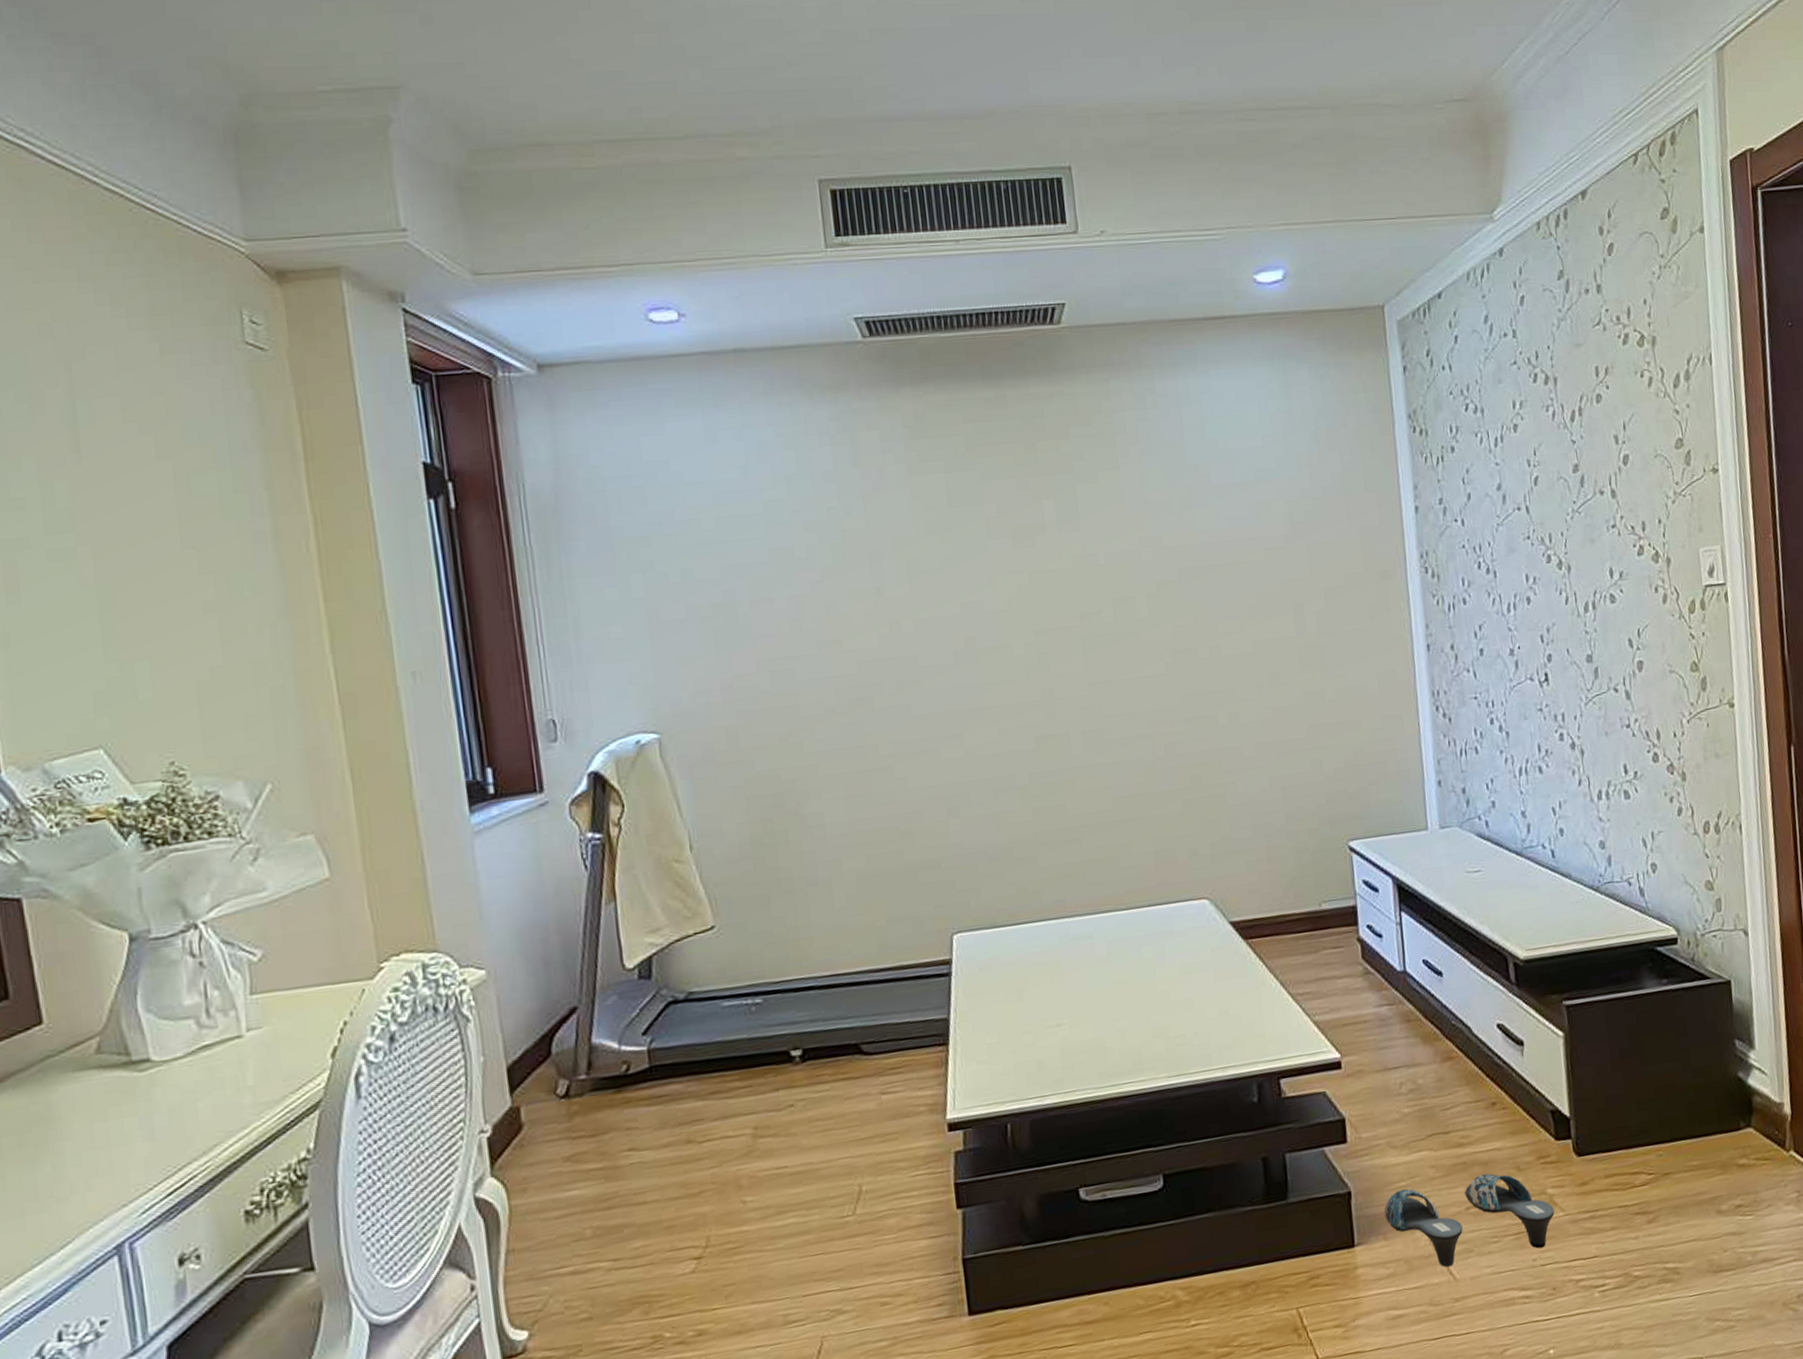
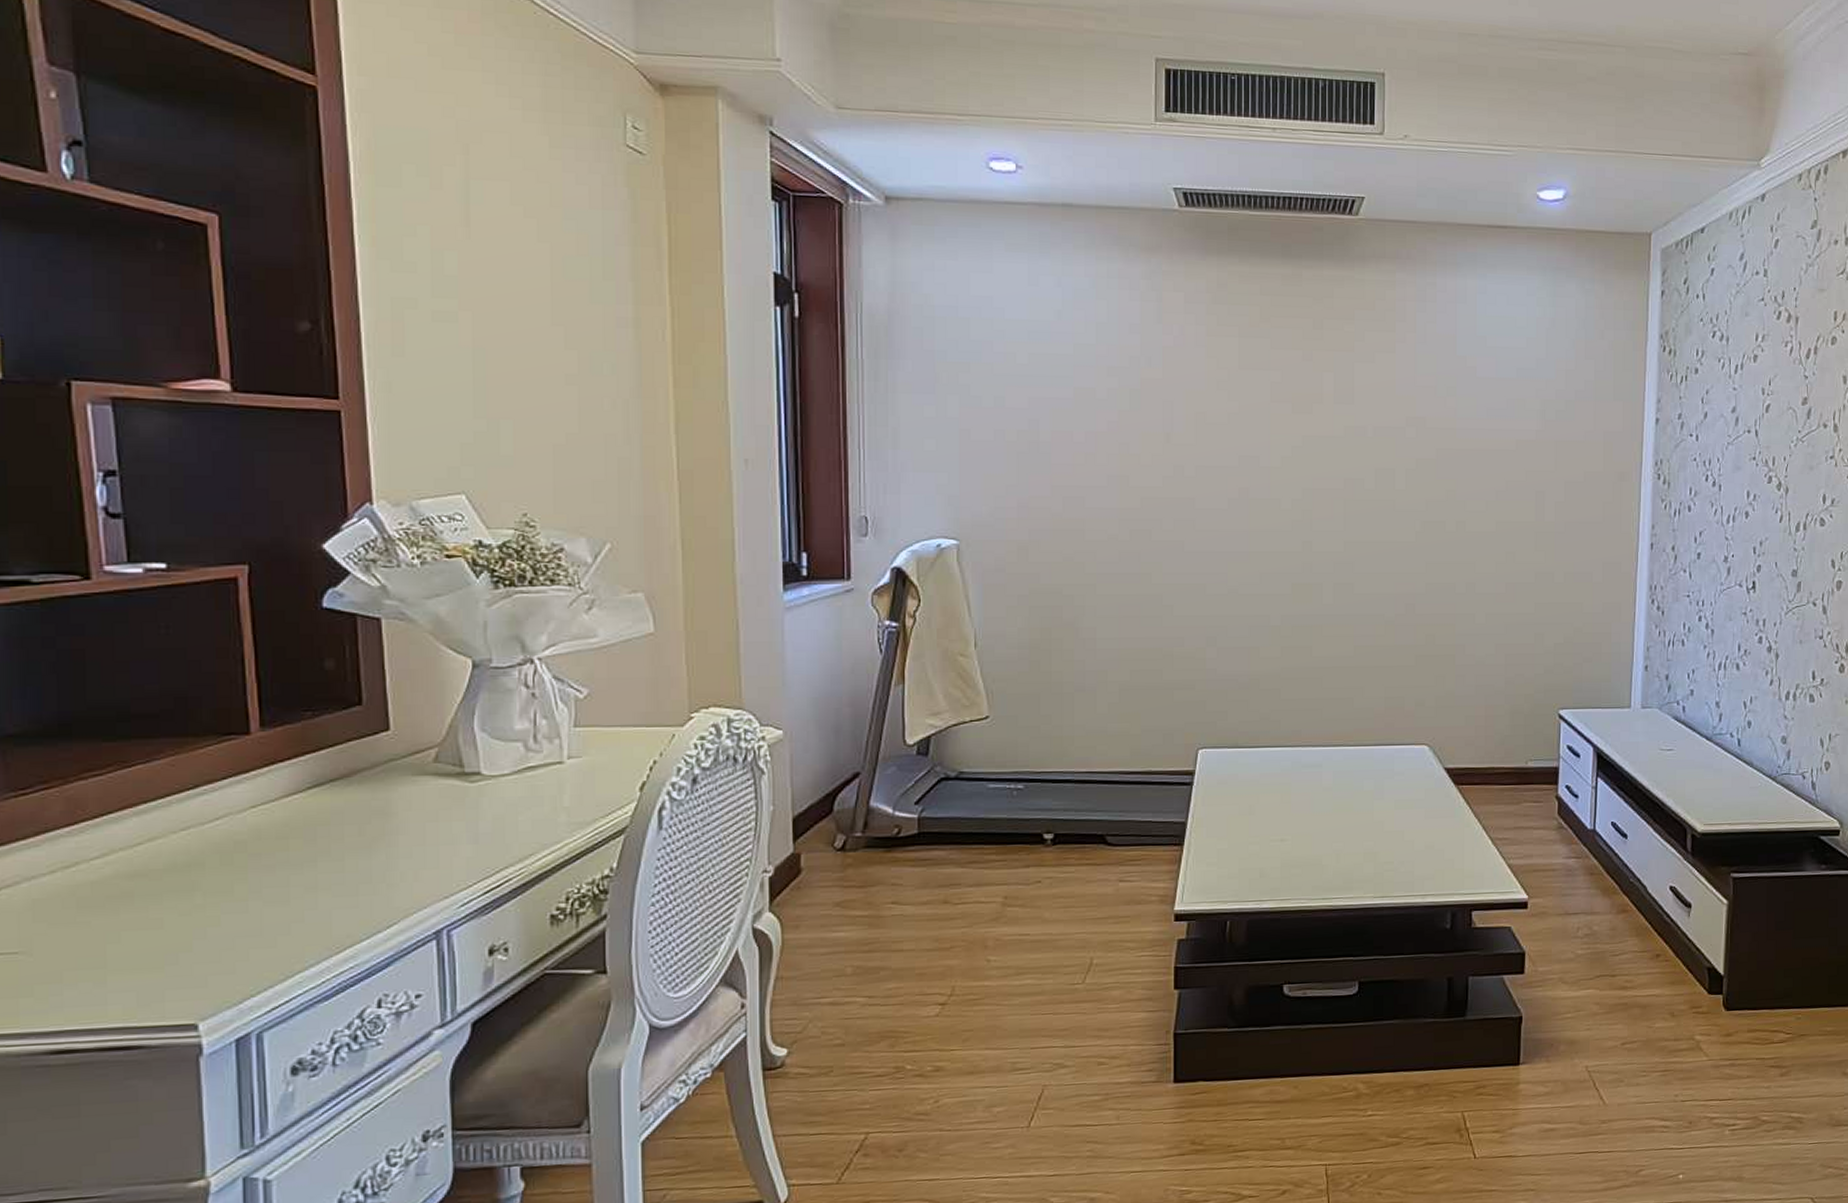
slippers: present [1384,1173,1555,1267] -> none [1549,1015,1699,1092]

